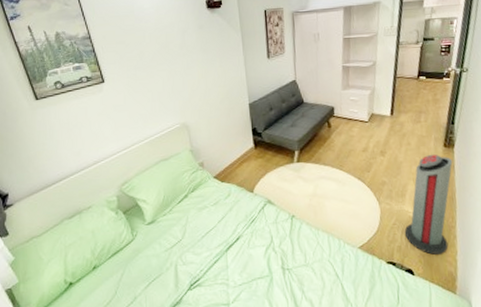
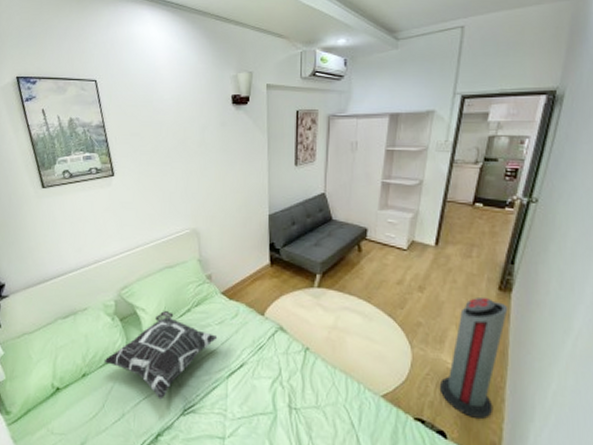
decorative pillow: none [112,199,215,279] -> present [103,311,218,400]

